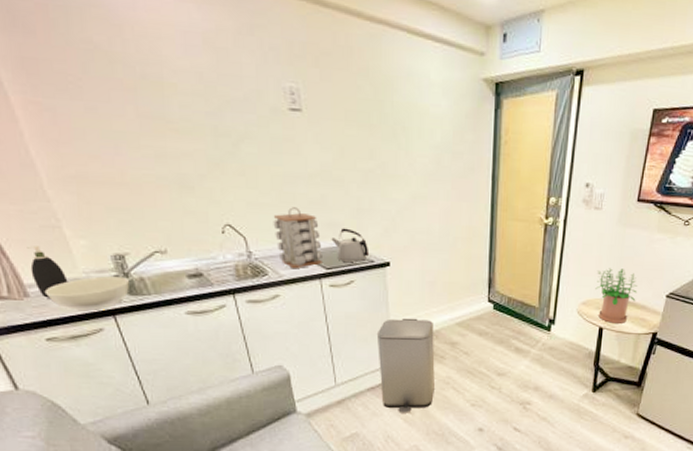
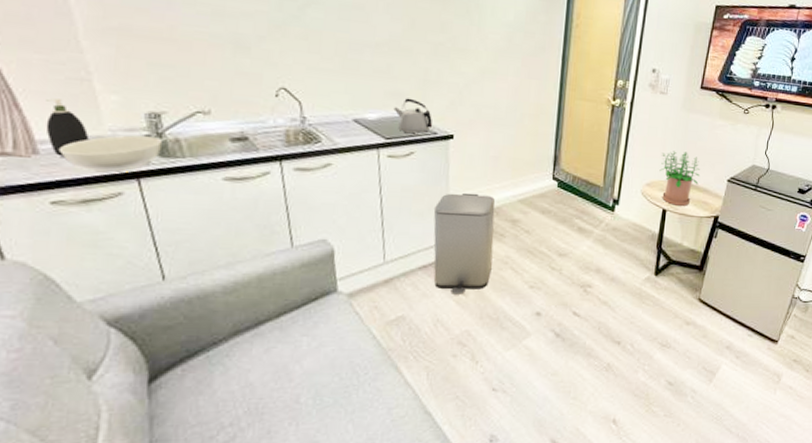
spice rack: present [273,207,322,268] -> none [332,74,383,137]

